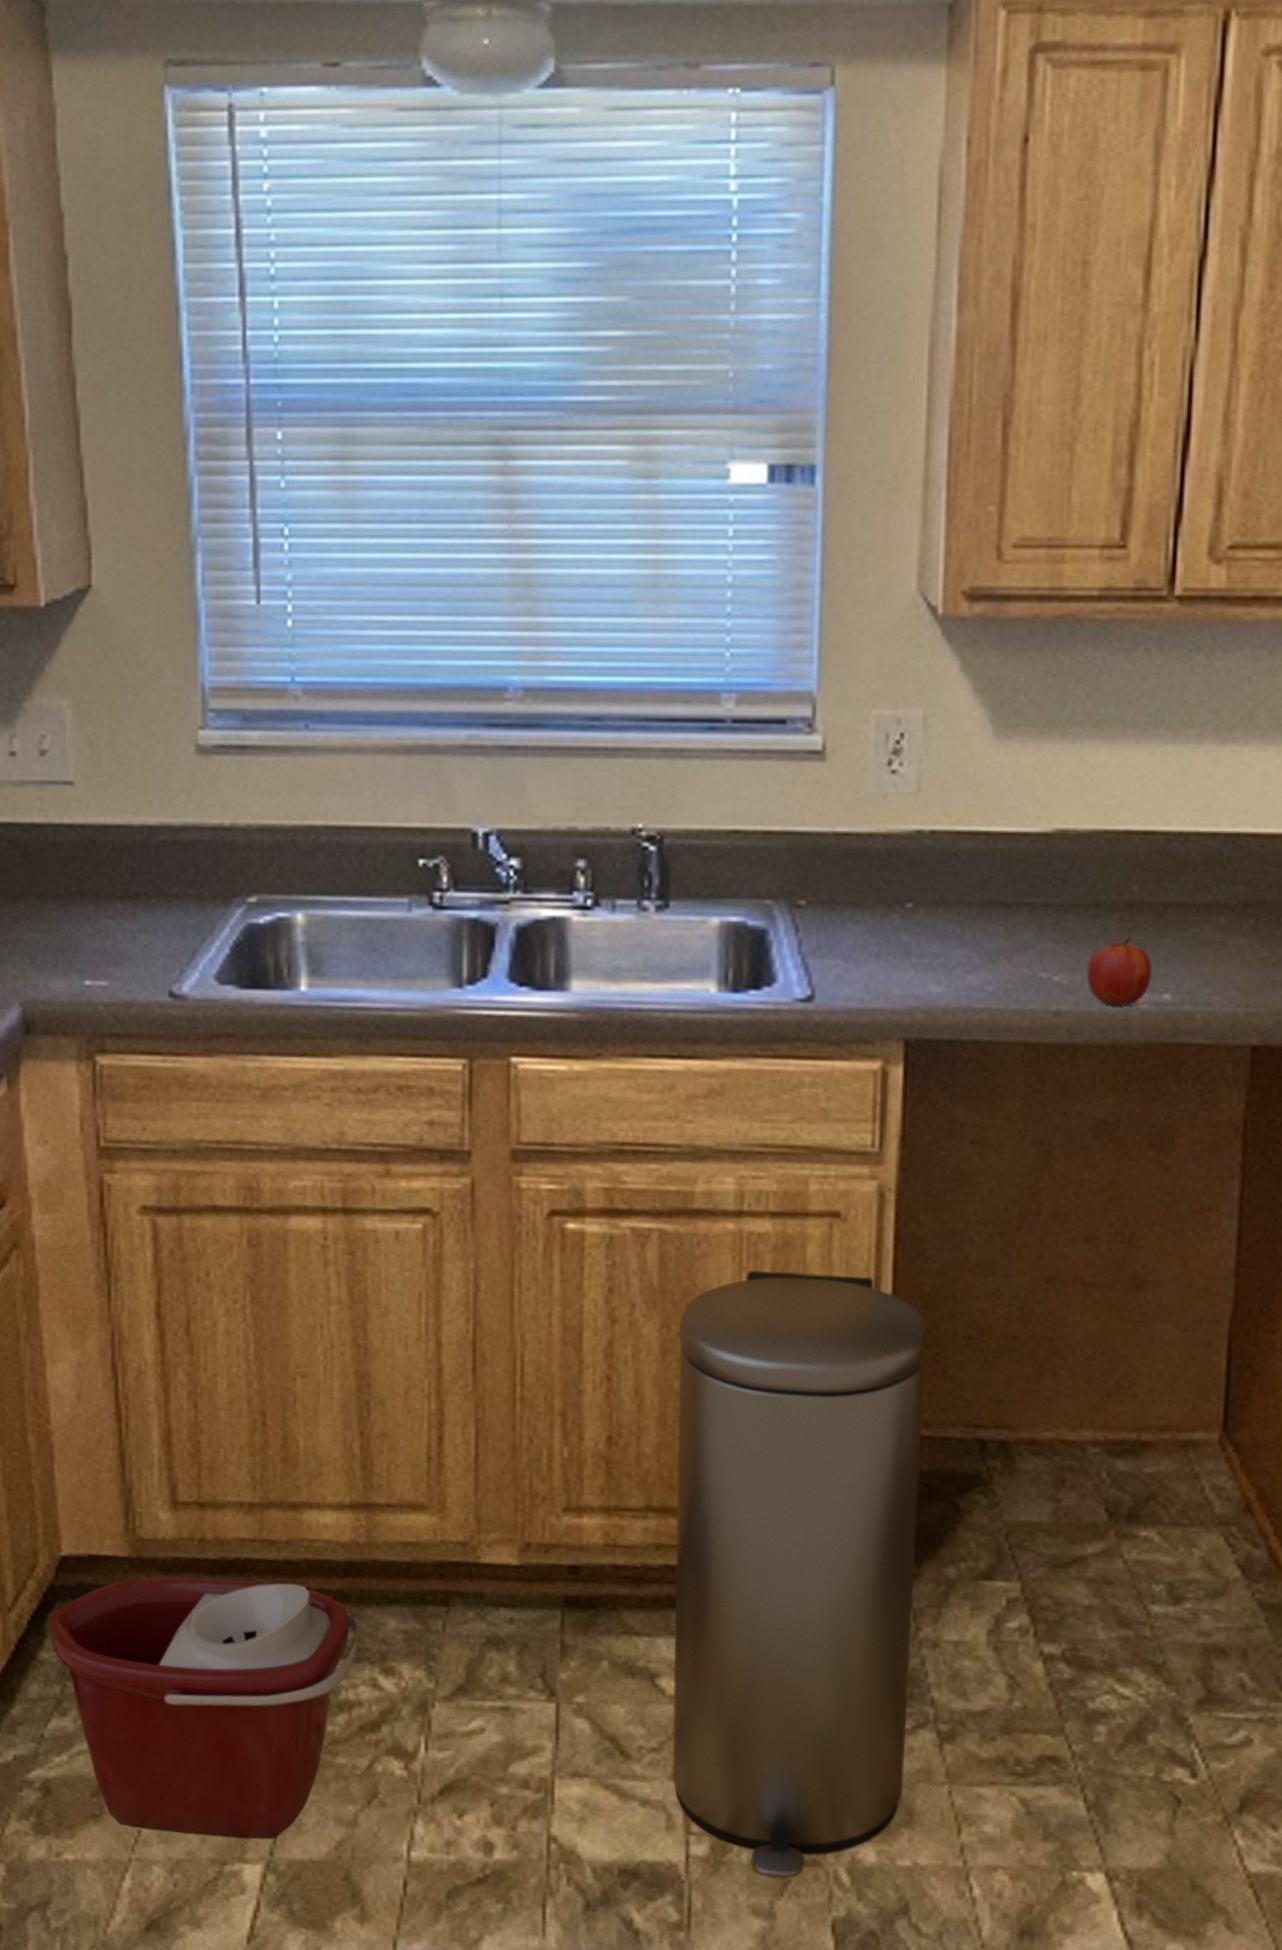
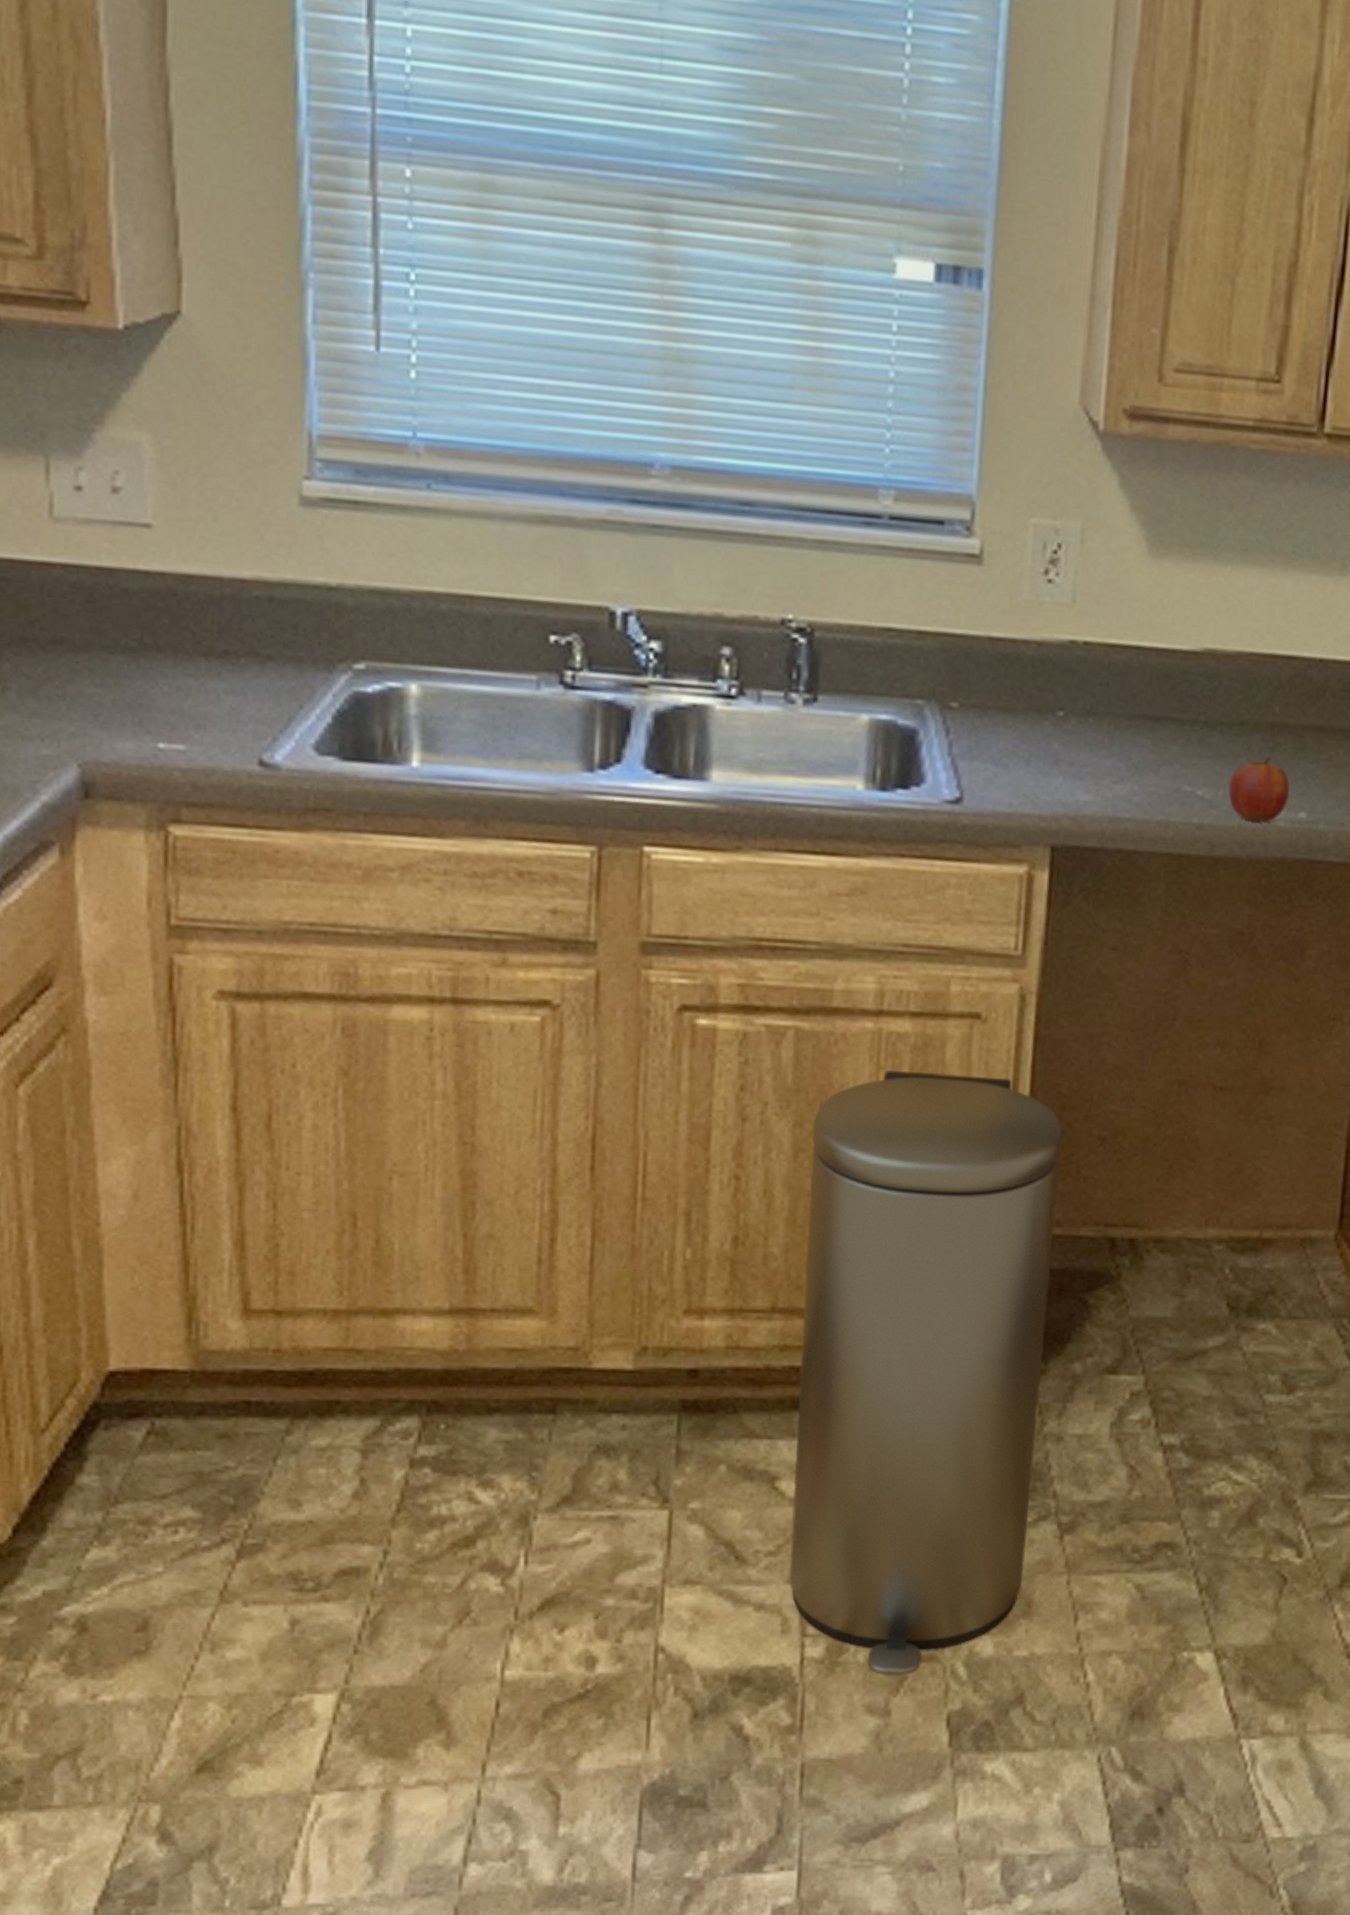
bucket: present [47,1577,358,1839] -> none [88,1391,454,1667]

